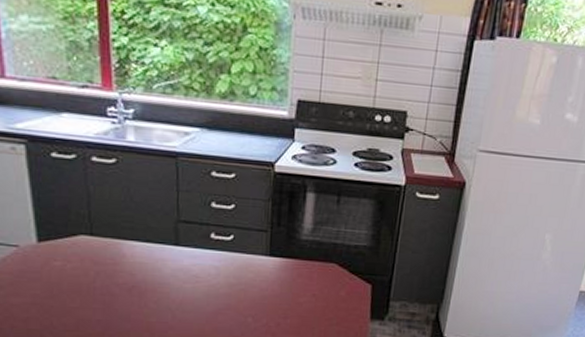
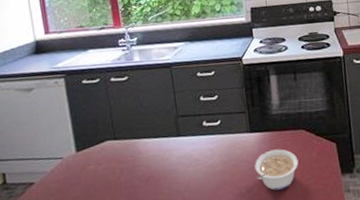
legume: none [267,280,323,325] -> present [254,149,299,190]

